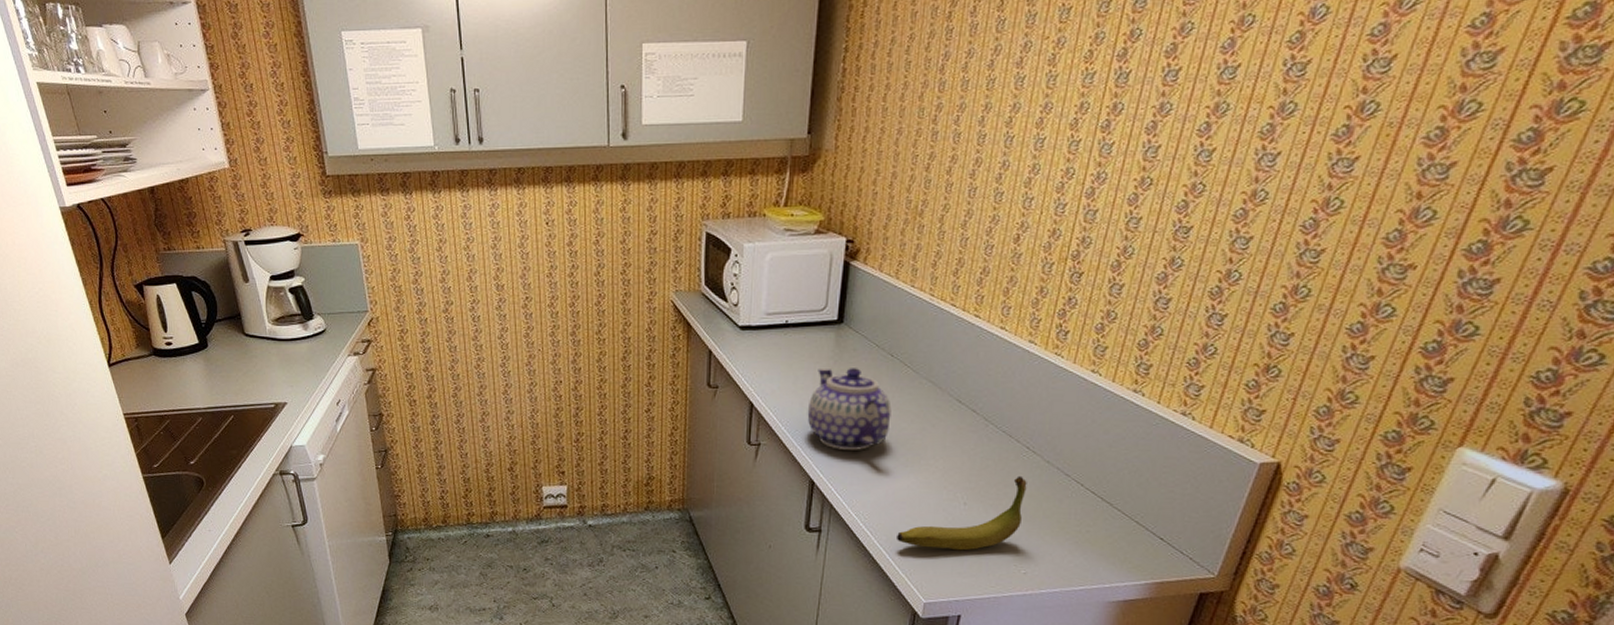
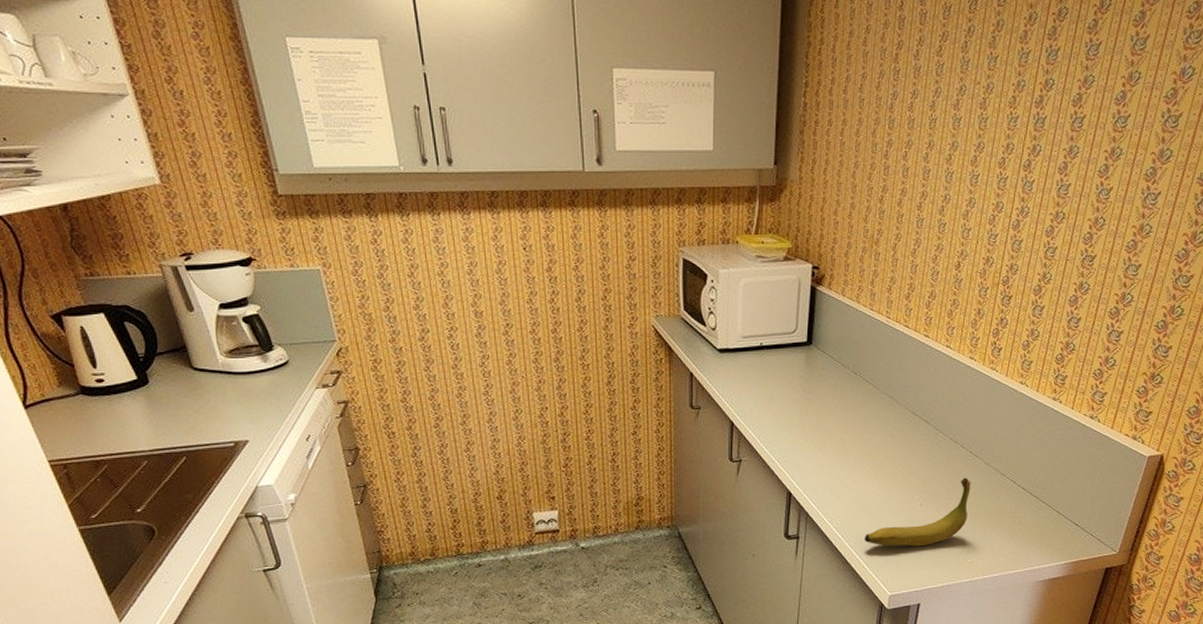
teapot: present [807,368,892,450] -> none [783,386,857,462]

